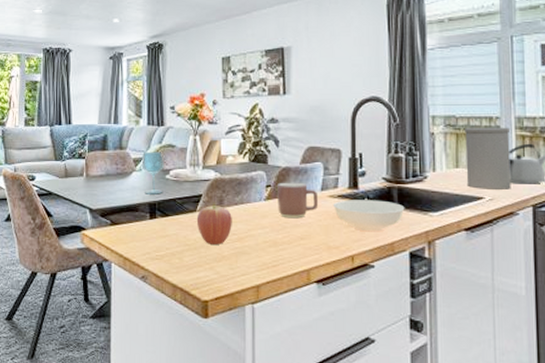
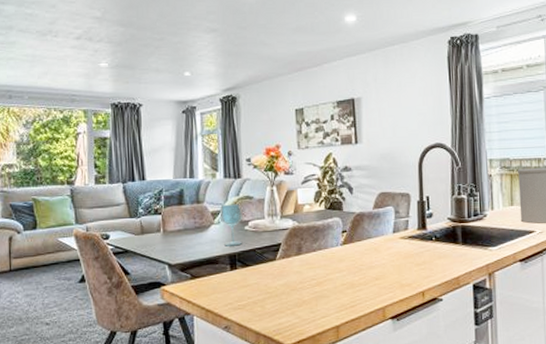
fruit: present [196,203,232,245] -> none [276,251,311,291]
mug: present [277,182,319,219] -> none [353,226,391,261]
bowl: present [334,200,405,232] -> none [405,239,468,269]

